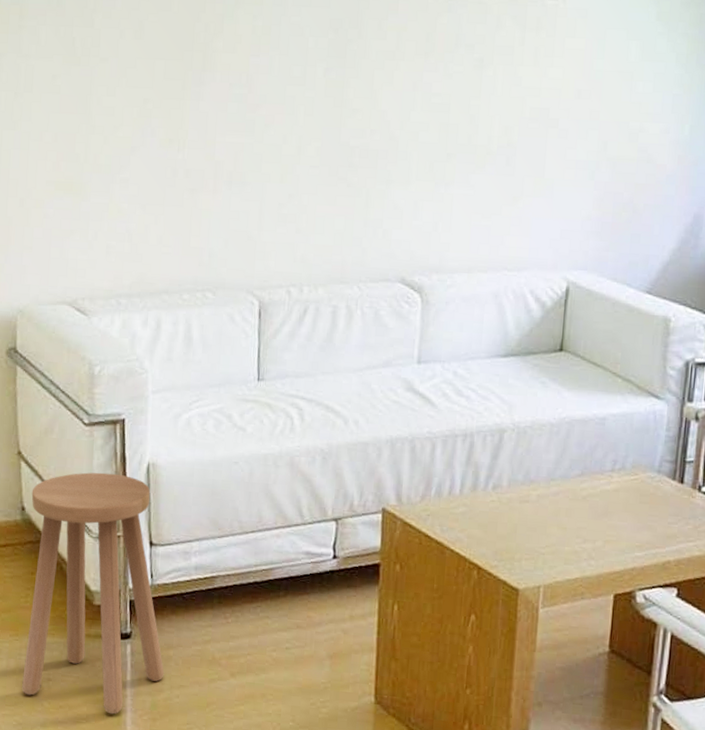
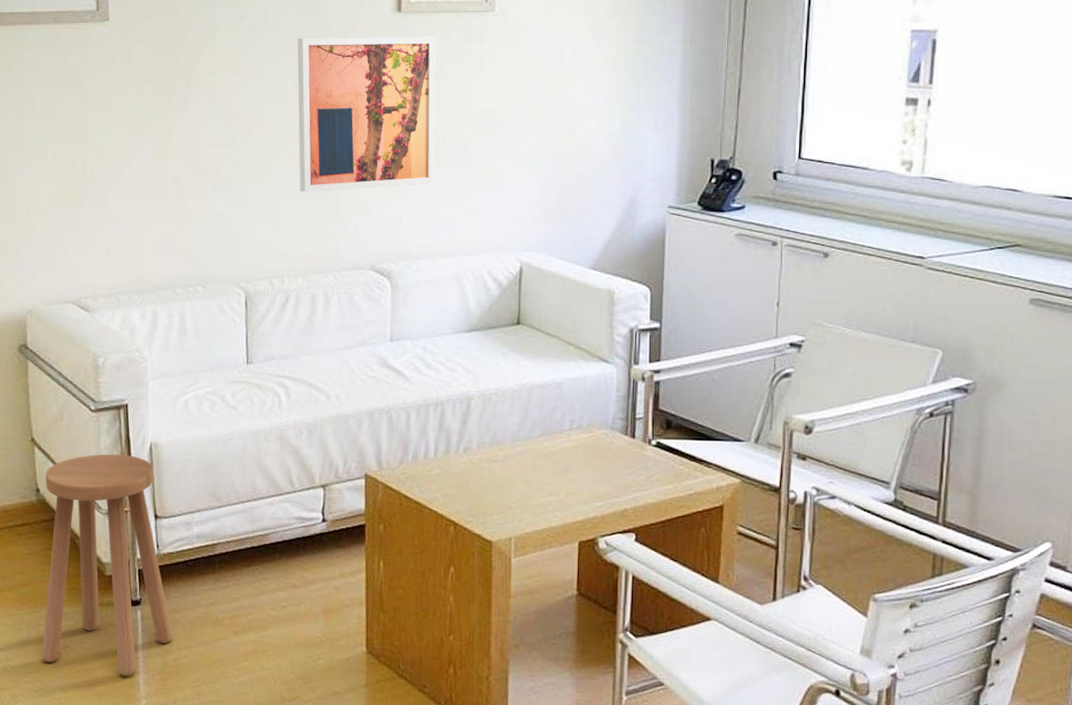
wall art: none [325,16,486,193] -> present [297,36,436,193]

